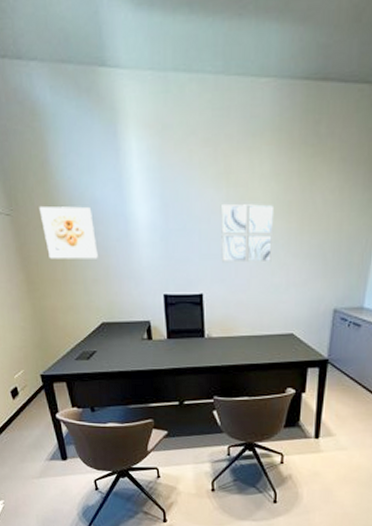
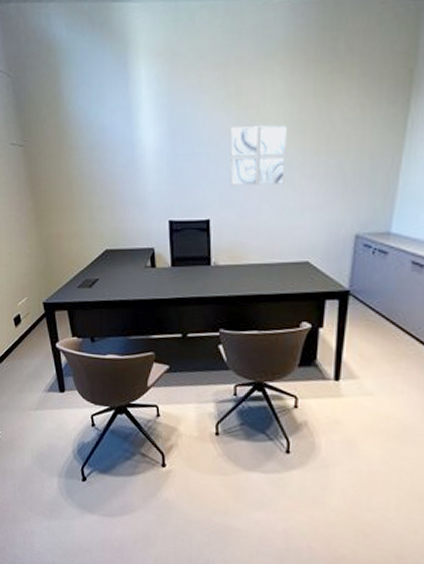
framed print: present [39,206,98,259] -> none [50,135,104,187]

